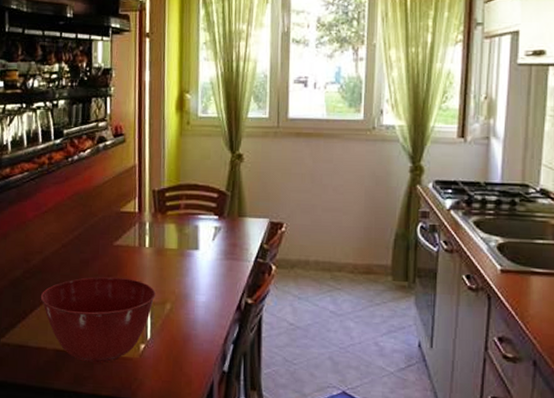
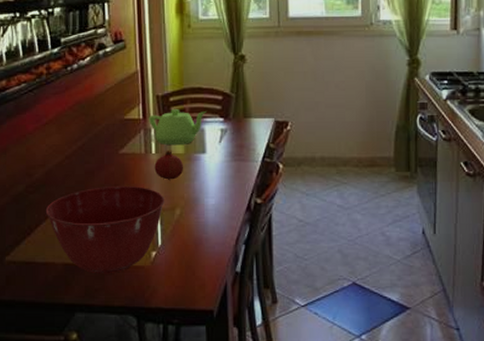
teapot: none [144,204,201,240] -> present [149,109,206,145]
fruit: none [147,245,177,275] -> present [154,151,184,180]

